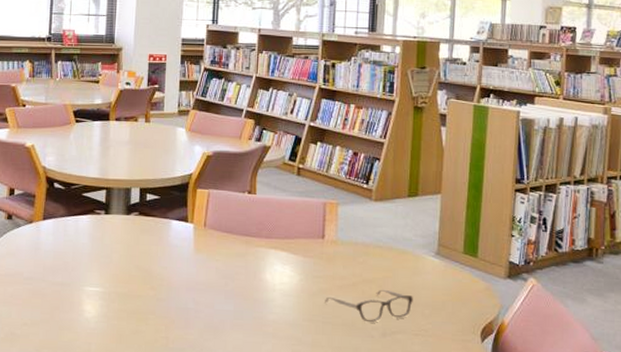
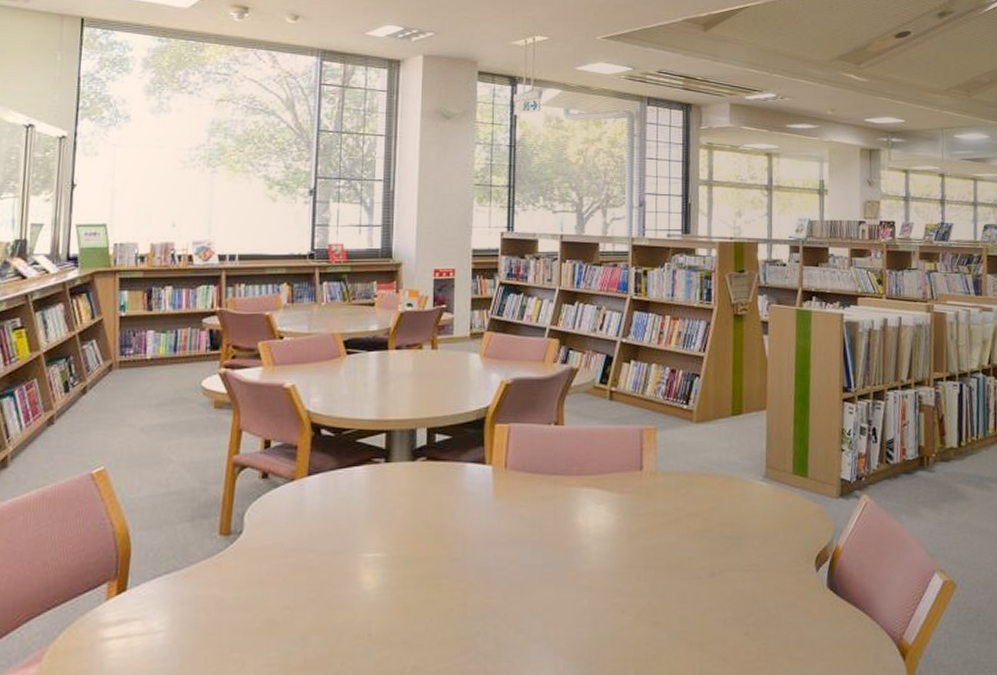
eyeglasses: present [325,289,413,323] -> none [646,522,742,562]

